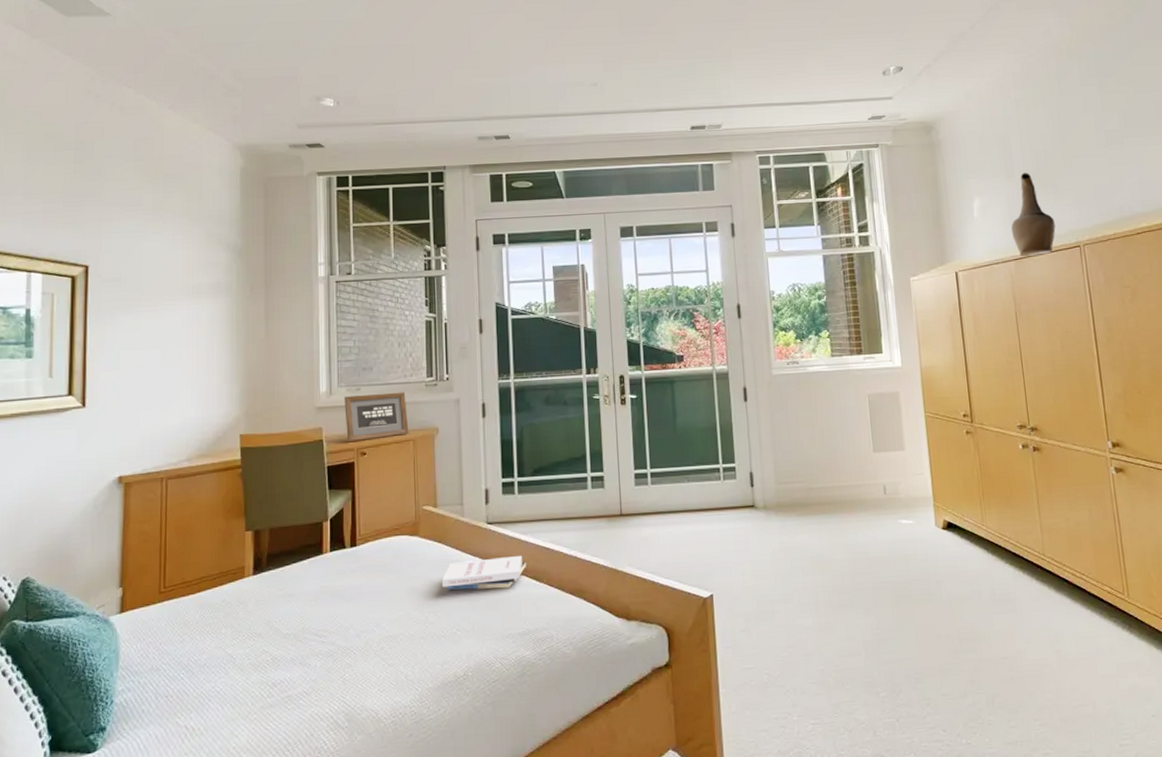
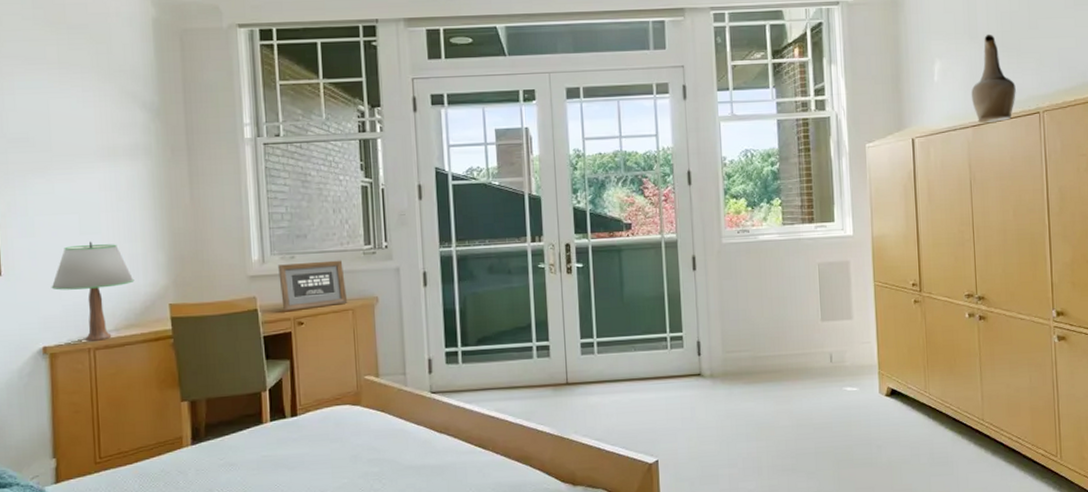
table lamp: none [131,374,209,472] -> present [51,241,135,343]
books: present [441,556,526,590] -> none [385,424,471,458]

